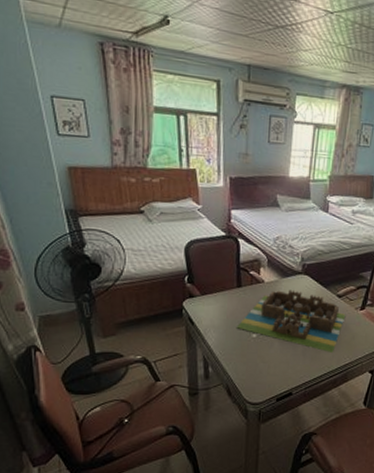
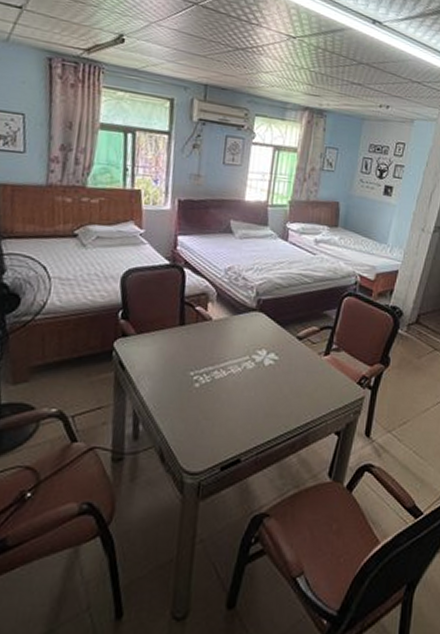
board game: present [237,289,346,353] -> none [177,329,307,408]

